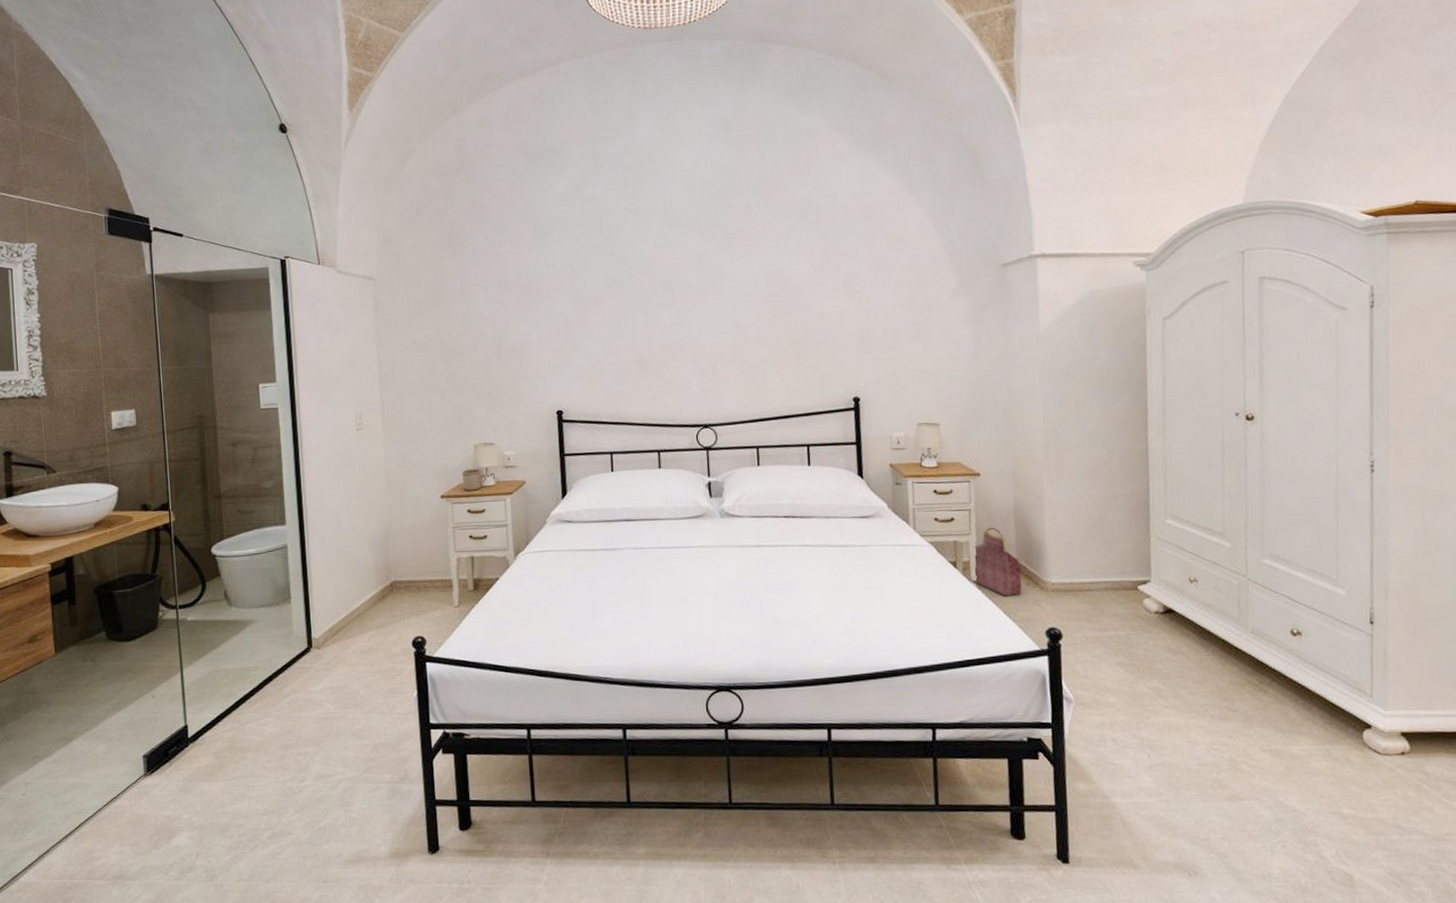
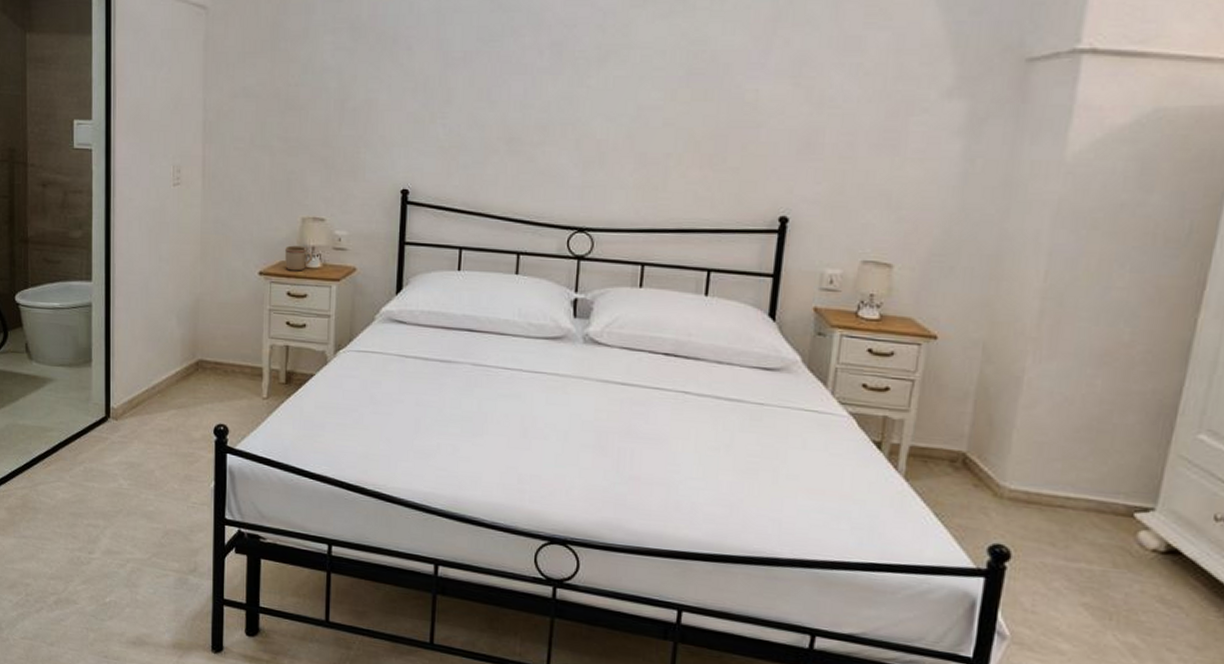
handbag: present [971,527,1022,597] -> none [898,406,970,497]

